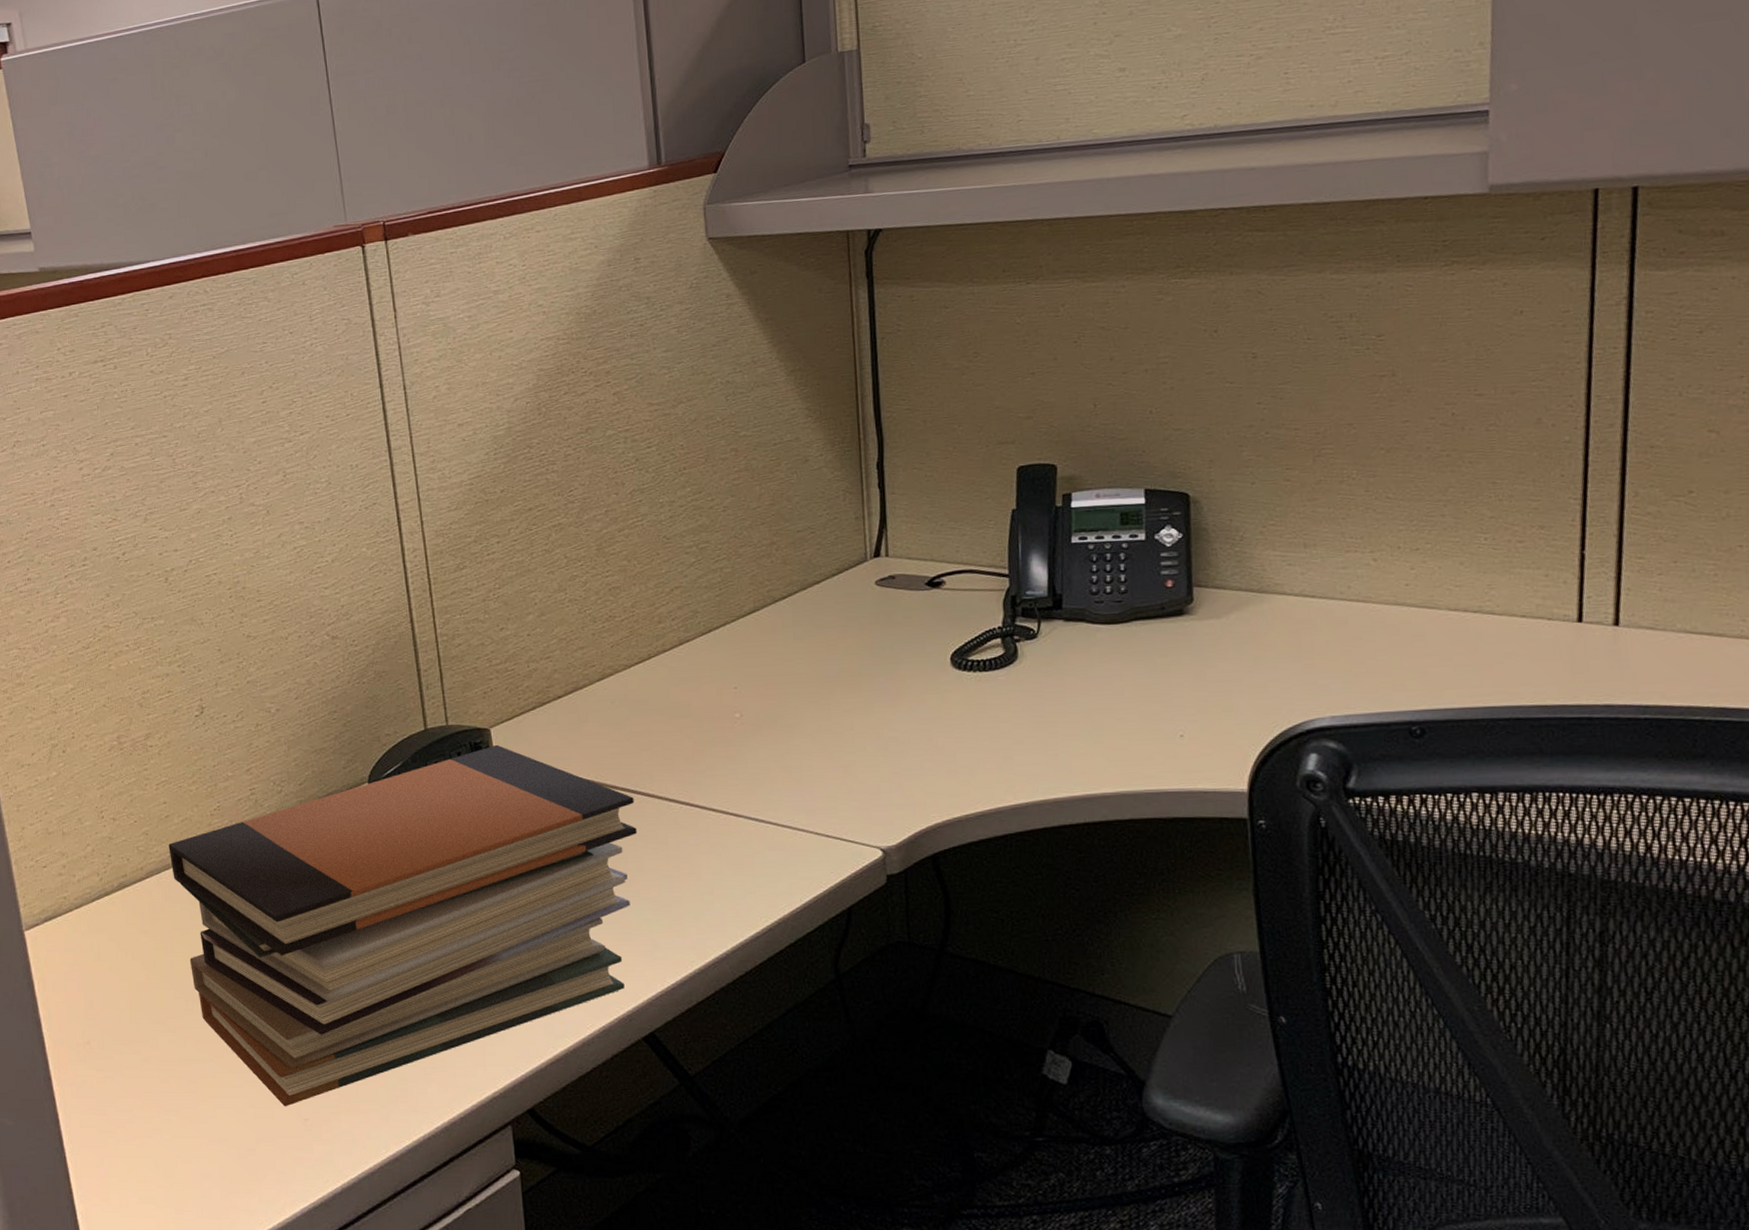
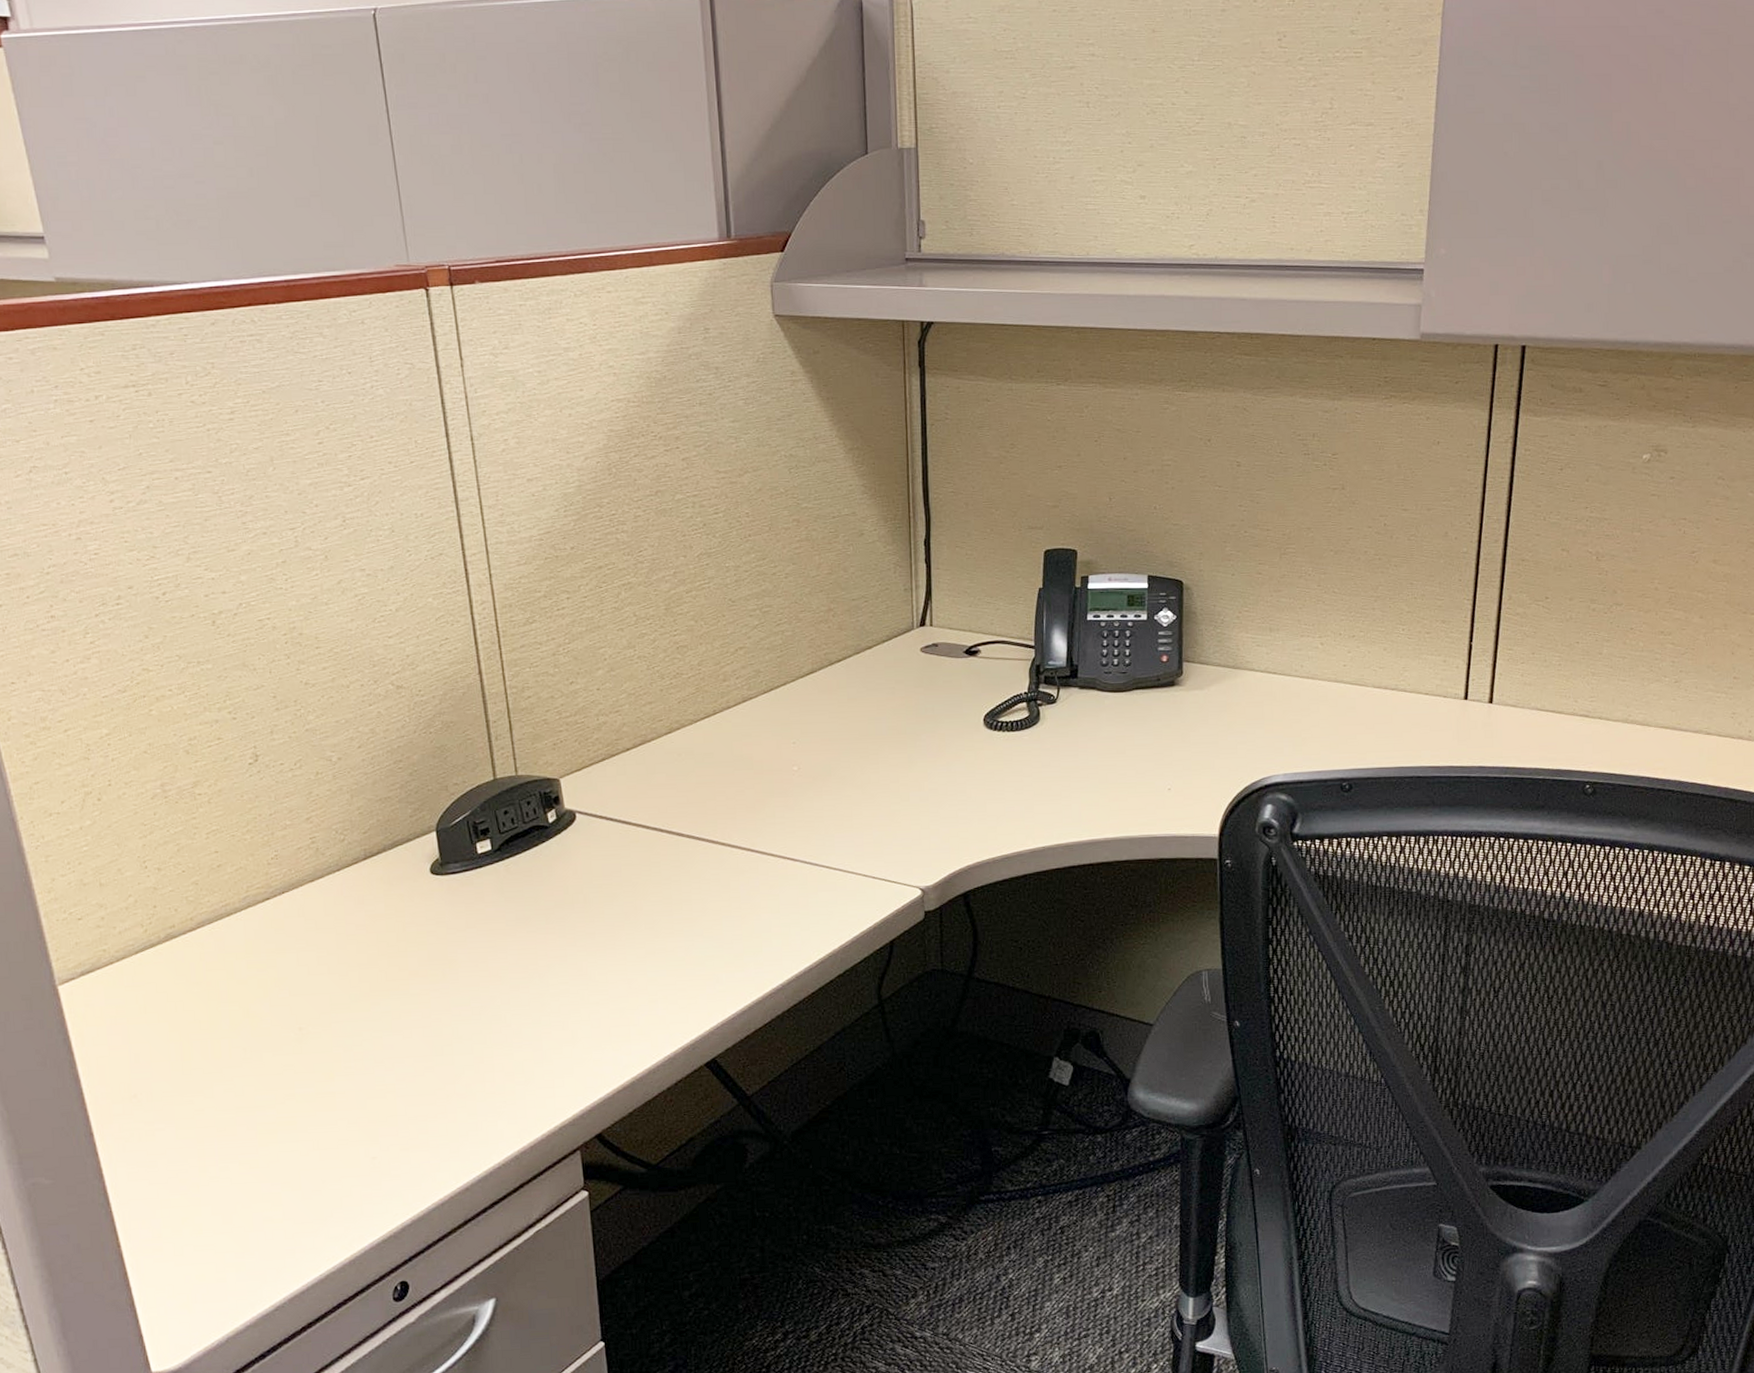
book stack: present [168,744,638,1107] -> none [221,794,702,1147]

